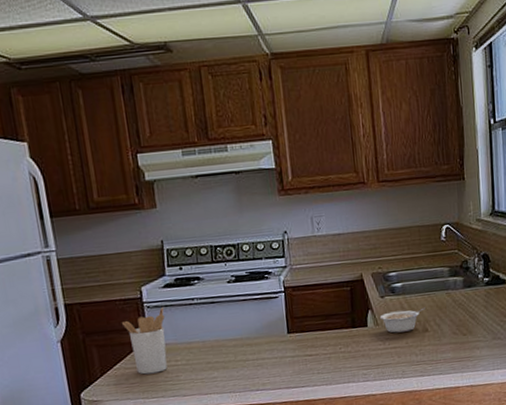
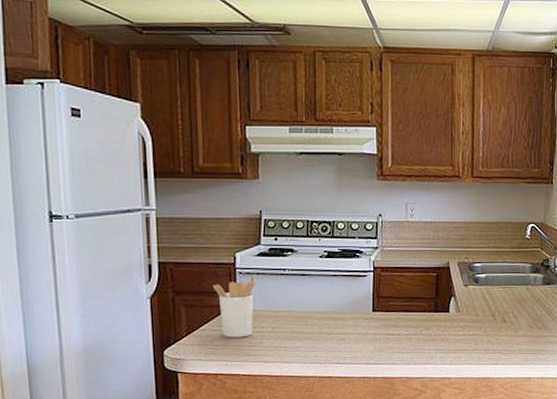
legume: present [379,307,426,333] -> none [461,299,505,321]

